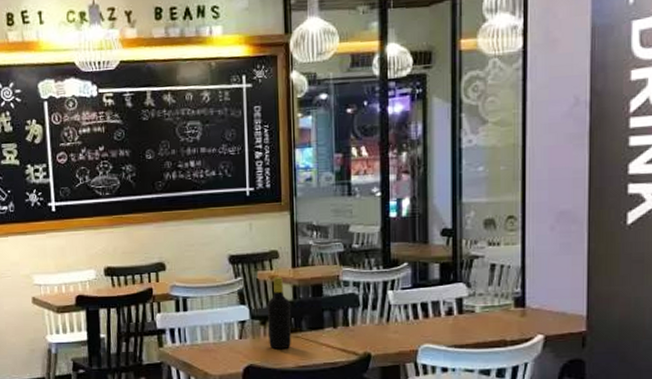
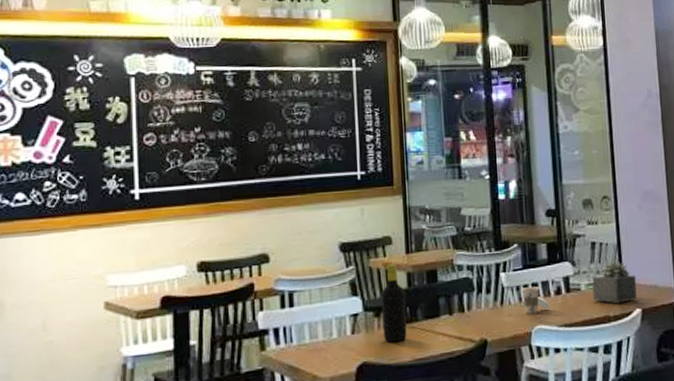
cup: none [409,306,440,332] -> present [521,286,551,314]
succulent plant: none [489,284,541,327] -> present [592,261,637,303]

